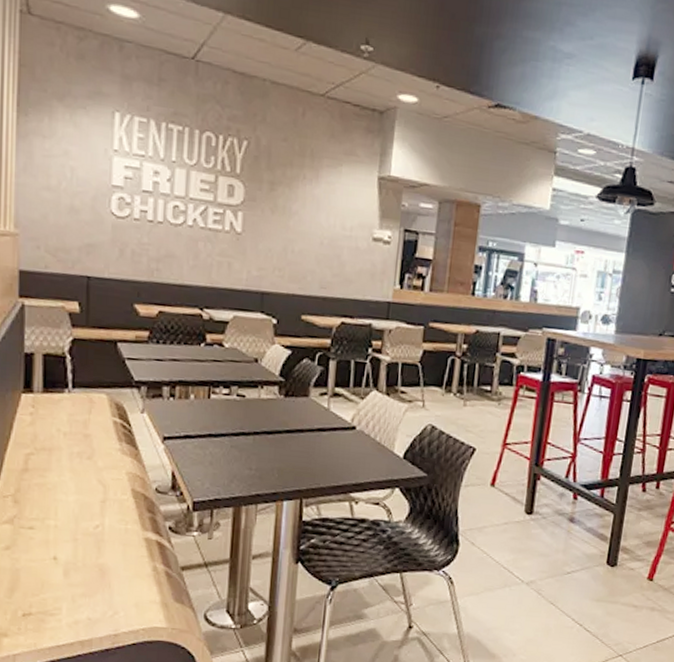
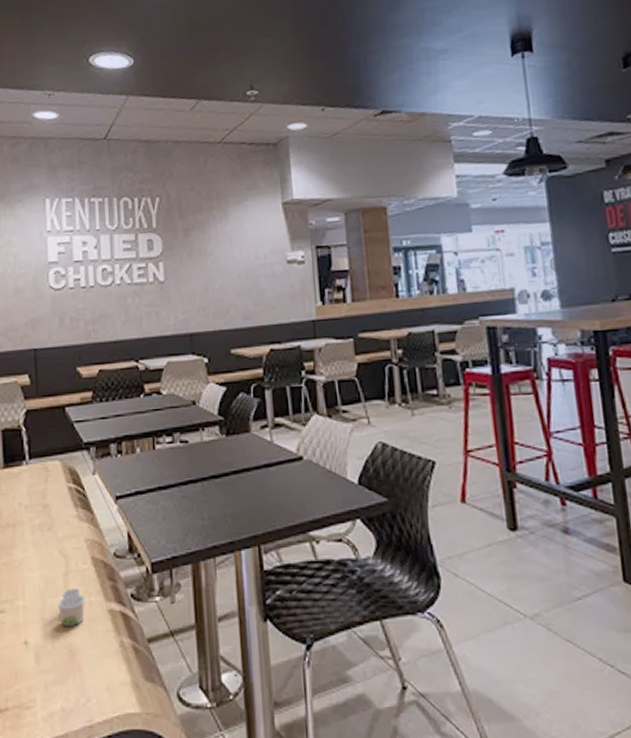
paper cup: none [91,515,122,549] -> present [57,588,86,628]

